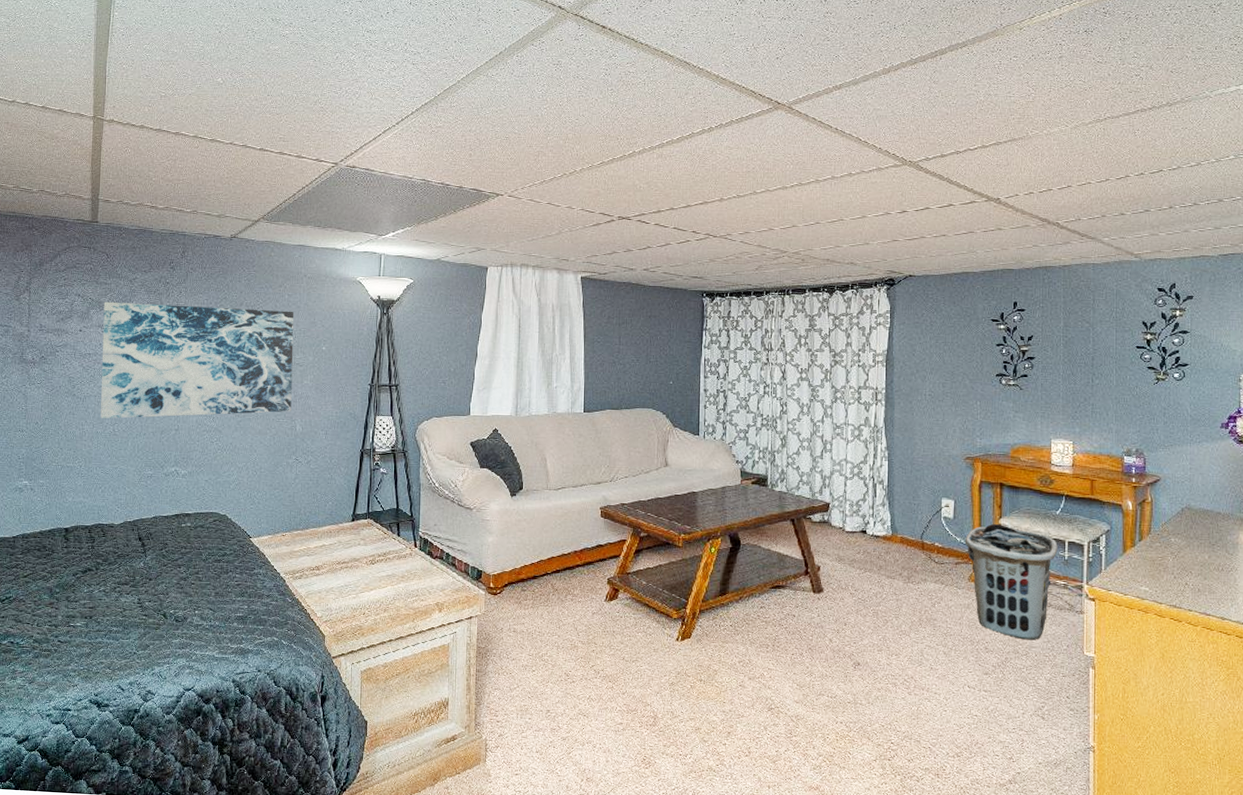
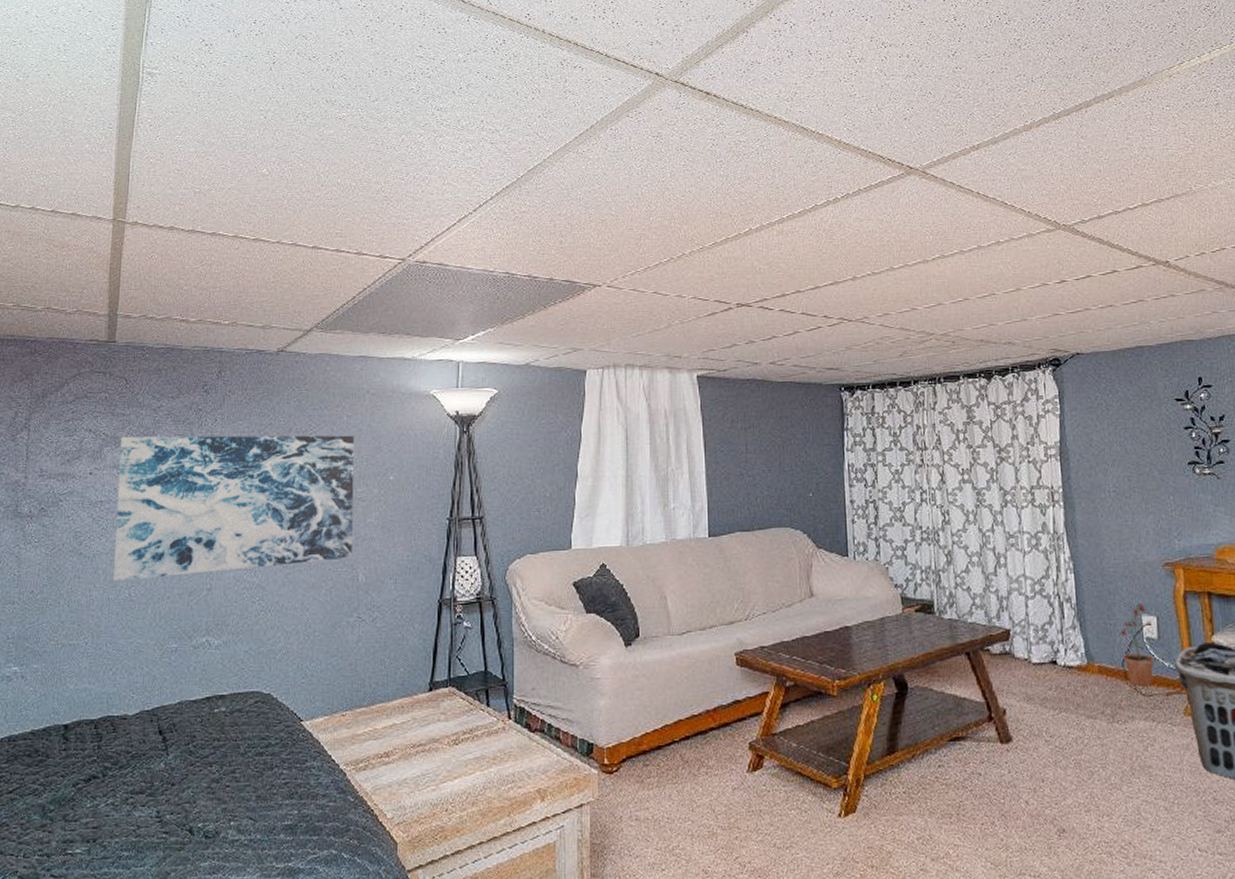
potted plant: none [922,489,947,556] -> present [1120,604,1154,686]

